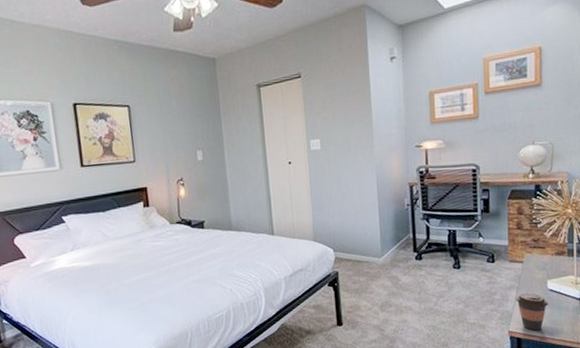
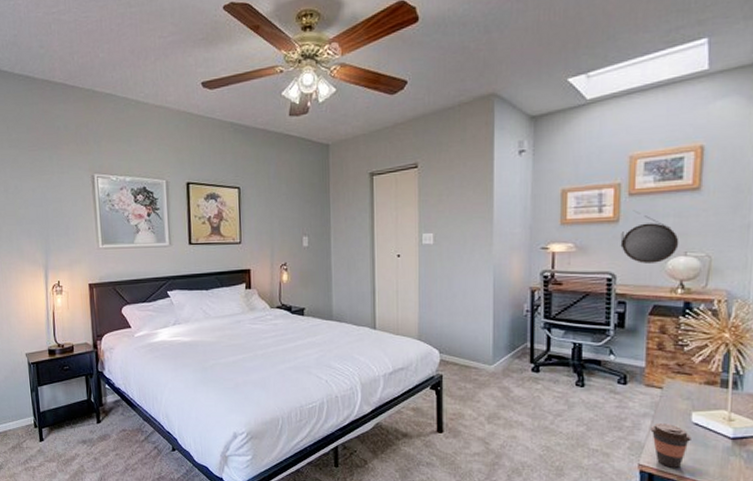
home mirror: none [481,107,528,154] -> present [620,210,679,263]

